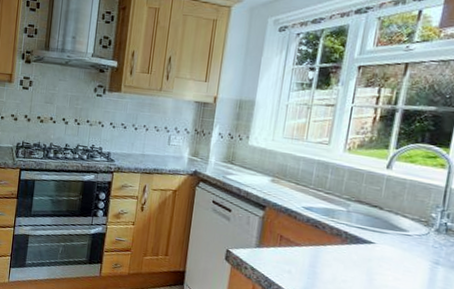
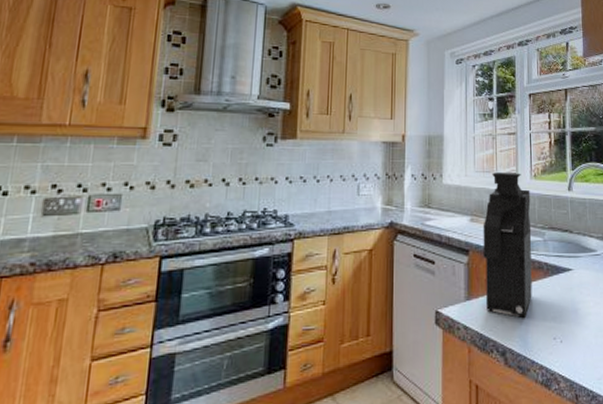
coffee maker: none [275,140,341,274] -> present [483,172,532,318]

